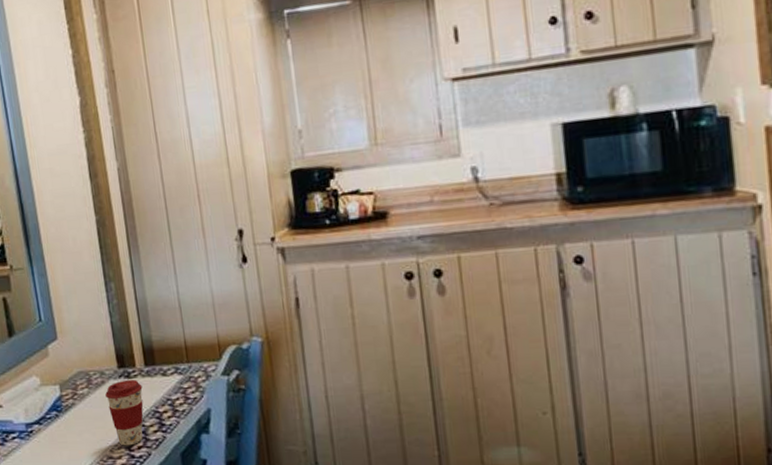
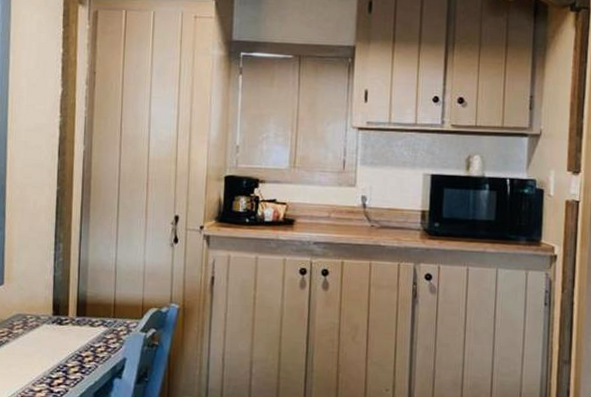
coffee cup: present [105,379,144,446] -> none [37,325,71,382]

